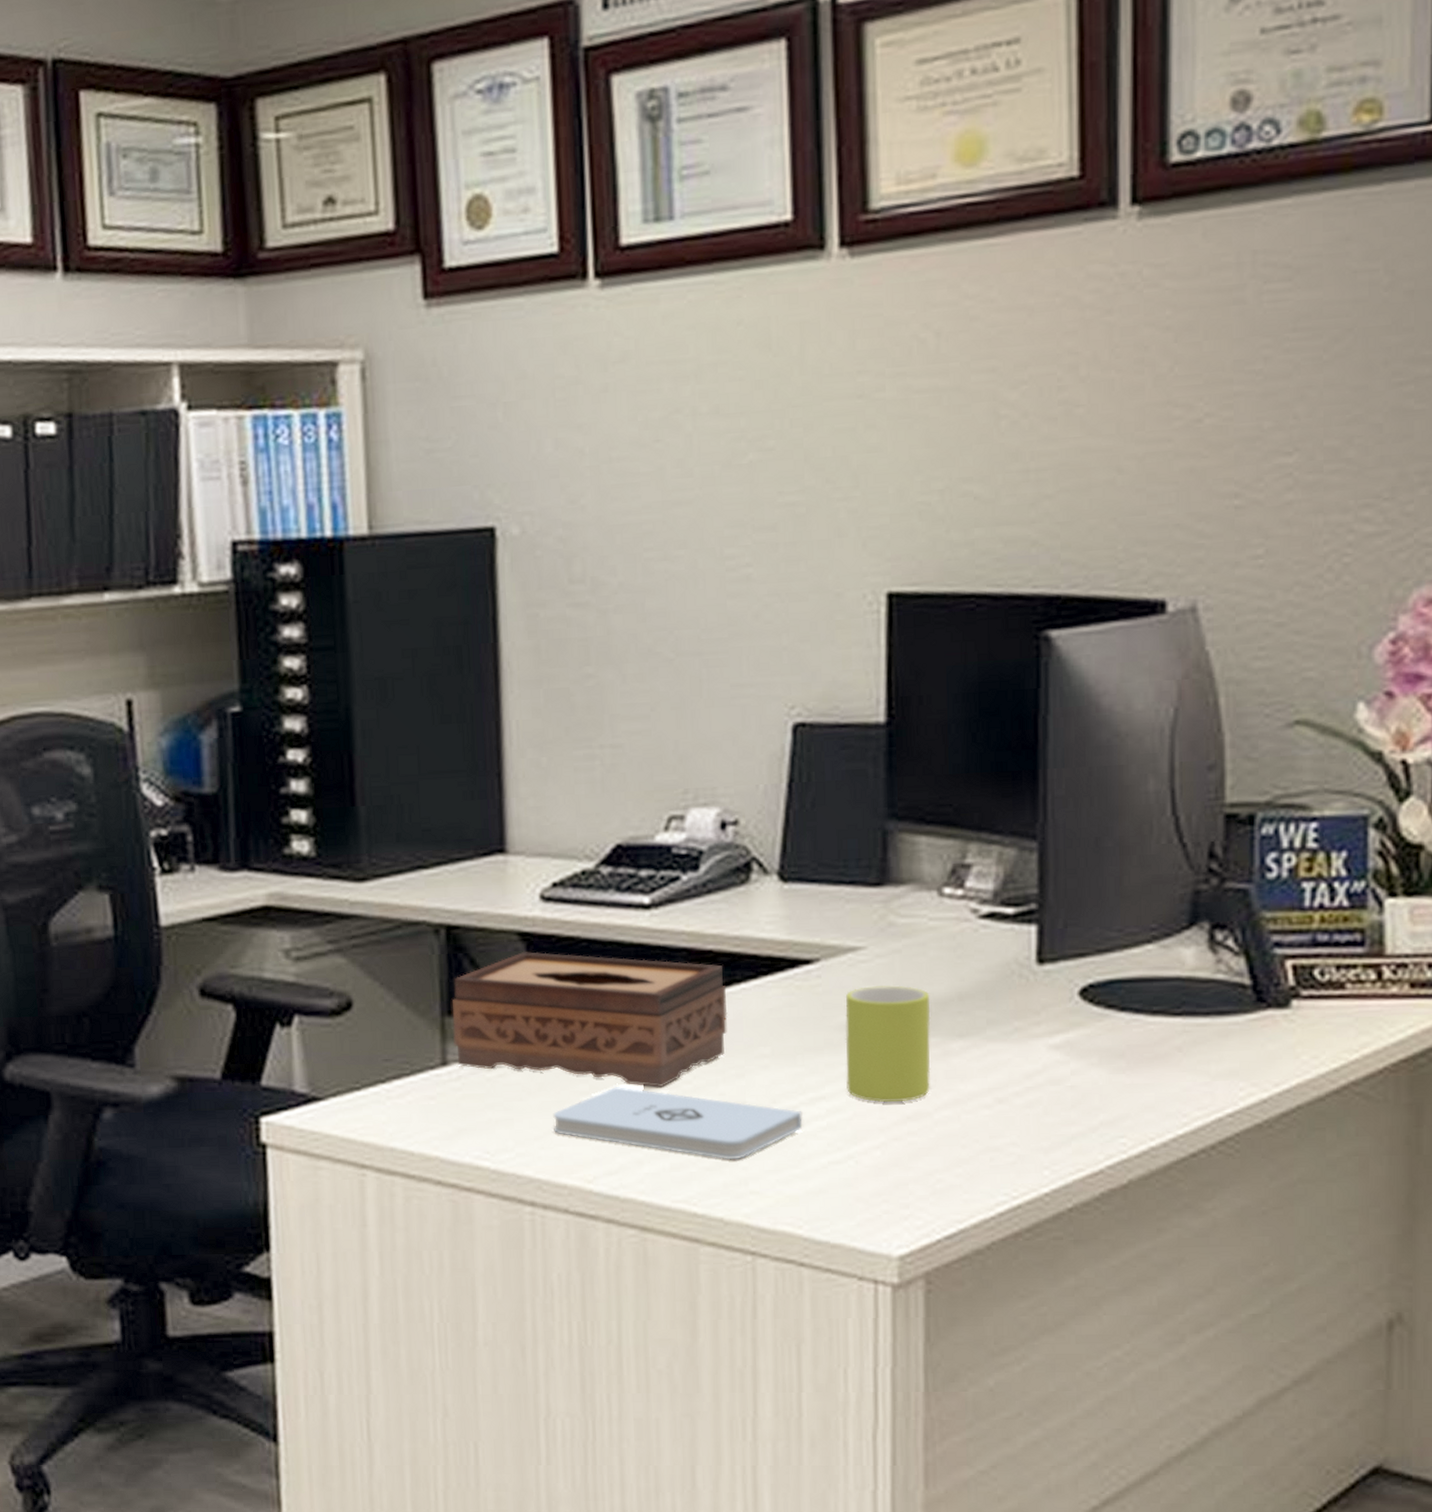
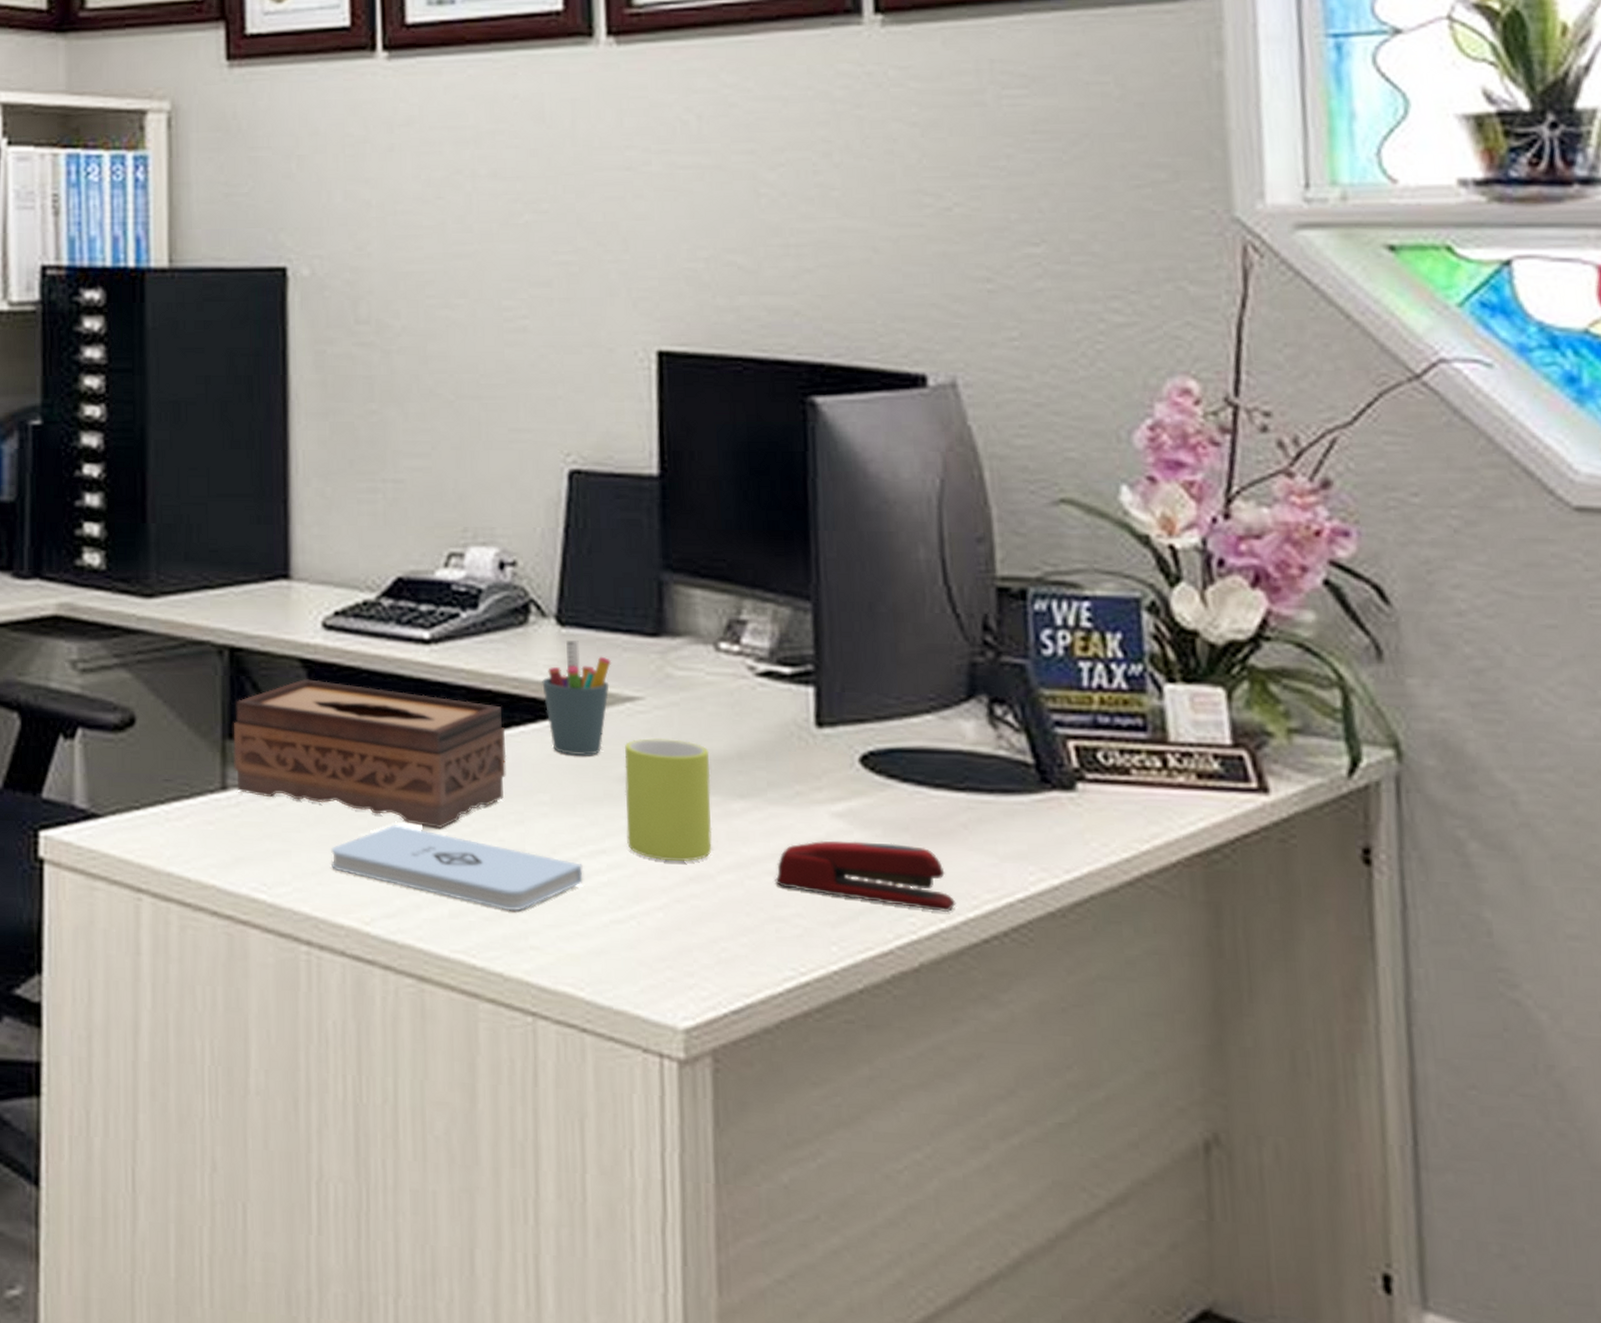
pen holder: none [763,895,835,1009] -> present [542,640,612,756]
stapler: none [991,1070,1167,1132] -> present [775,840,956,913]

